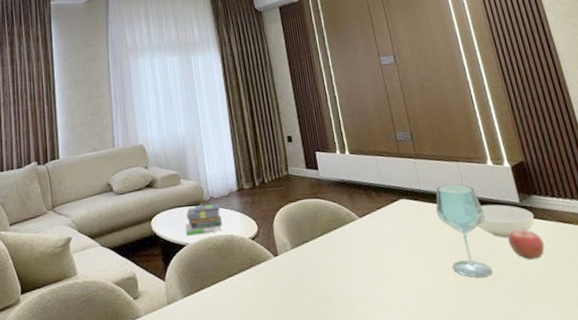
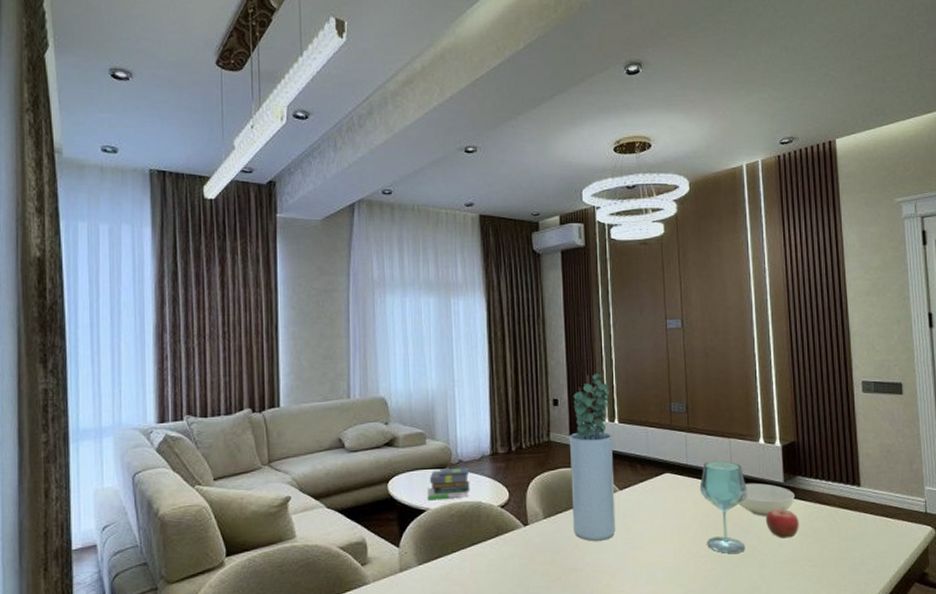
vase: none [304,103,361,269] -> present [570,366,616,541]

